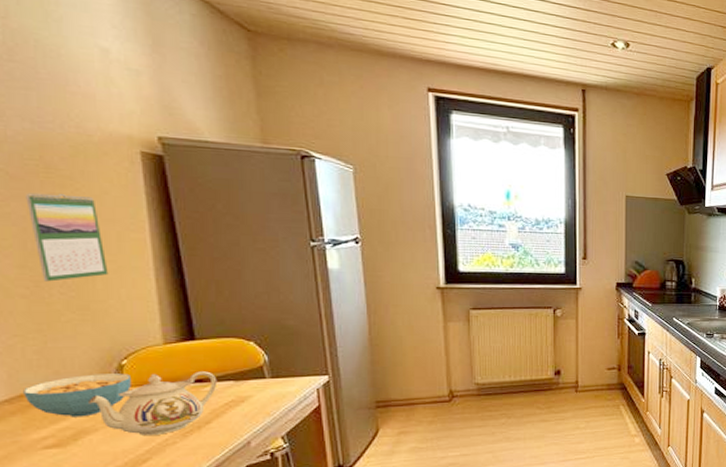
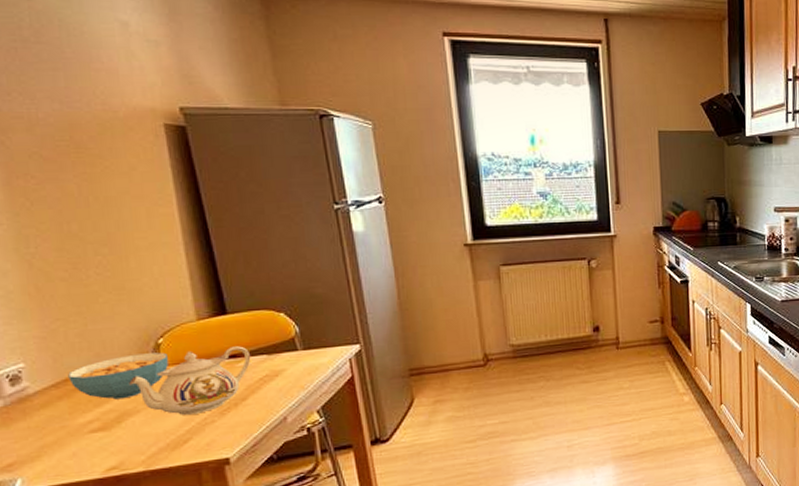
calendar: present [25,193,109,282] -> none [59,172,141,263]

